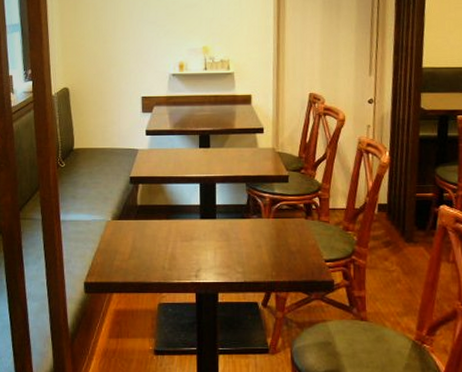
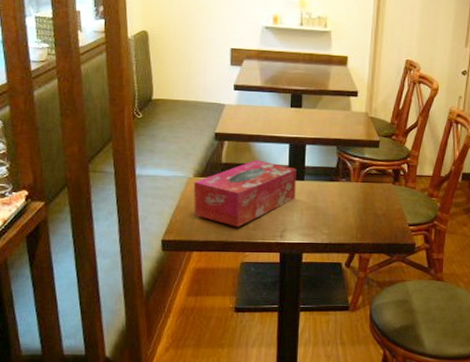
tissue box: none [112,201,208,267] -> present [193,160,297,227]

